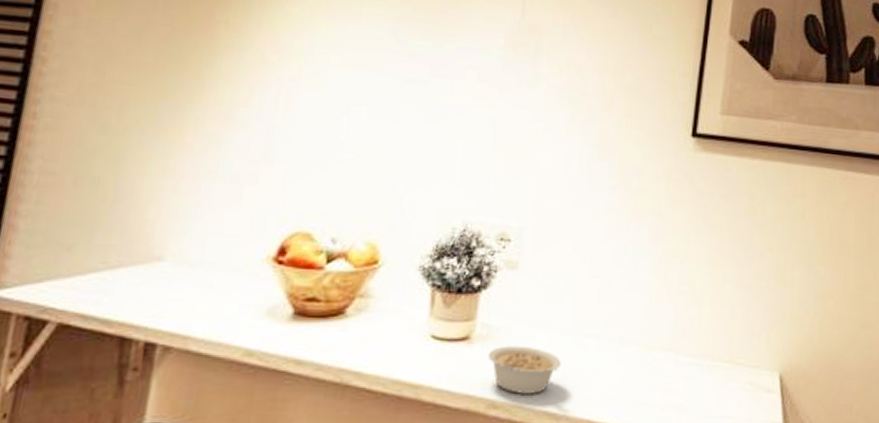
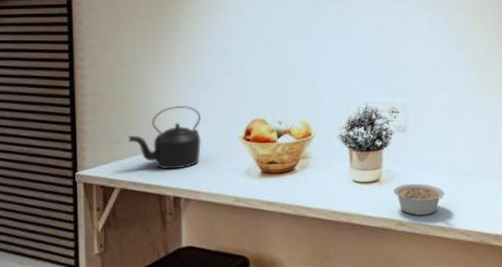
kettle: none [86,201,214,299] -> present [128,106,202,170]

